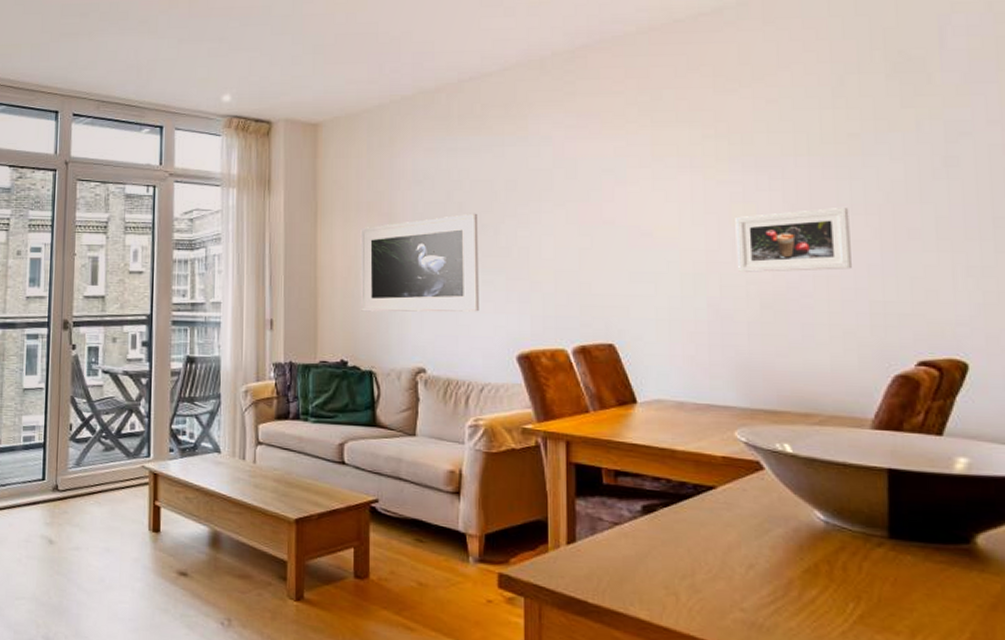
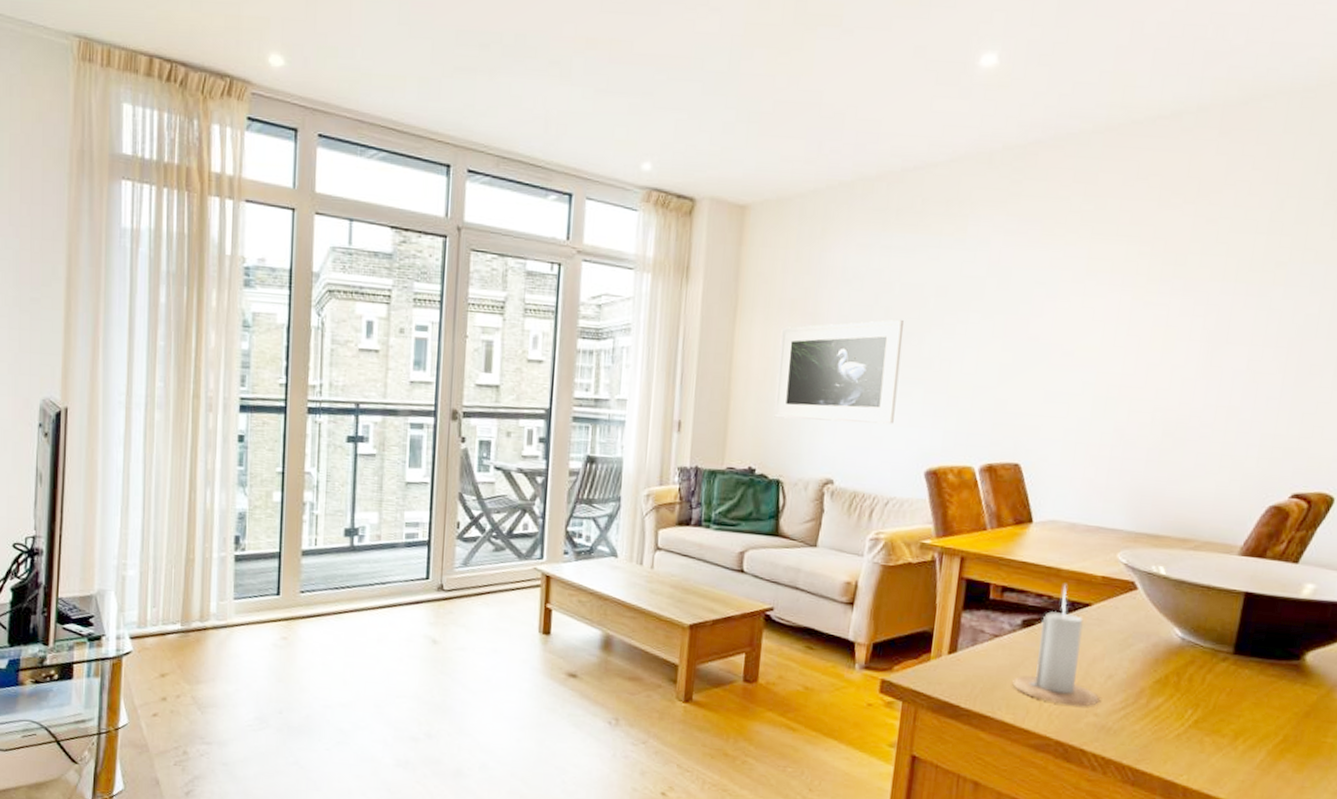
candle: none [642,467,745,601] -> present [1012,585,1100,707]
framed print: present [735,206,852,274] -> none [1148,337,1262,401]

